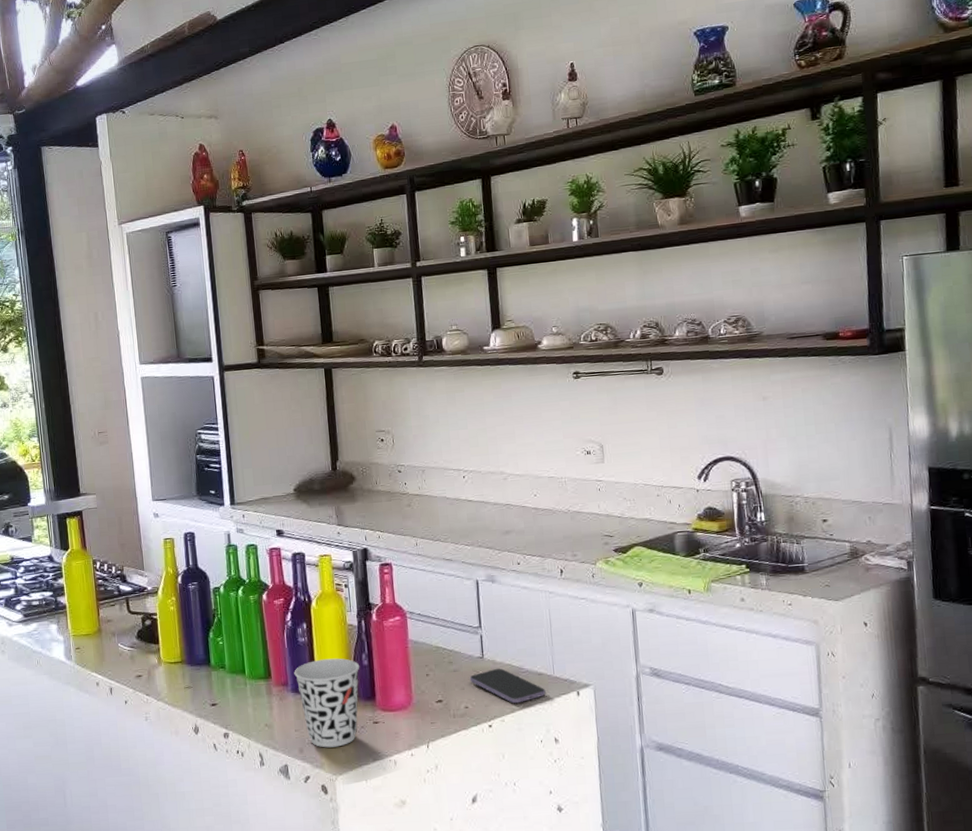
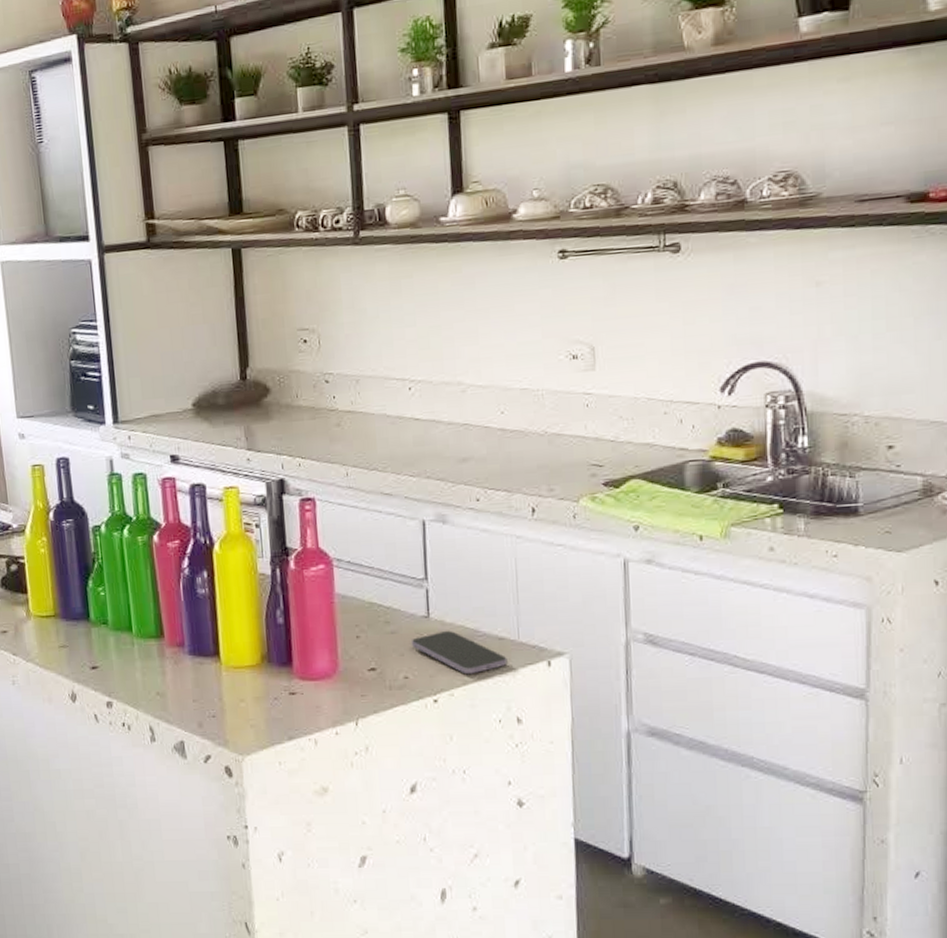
cup: present [294,658,360,748] -> none [191,614,274,722]

